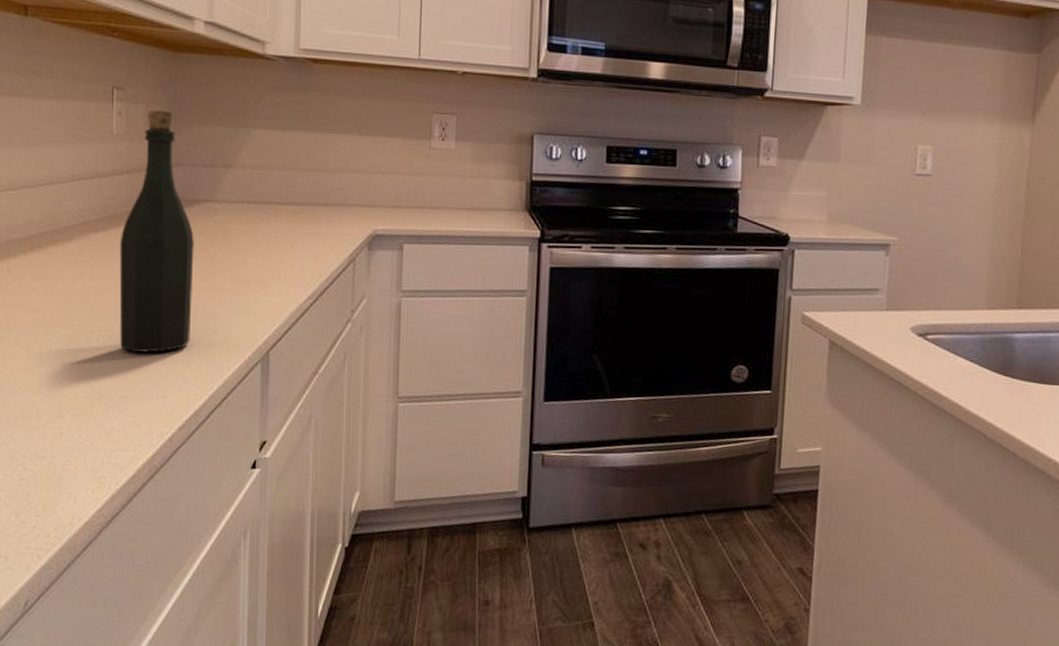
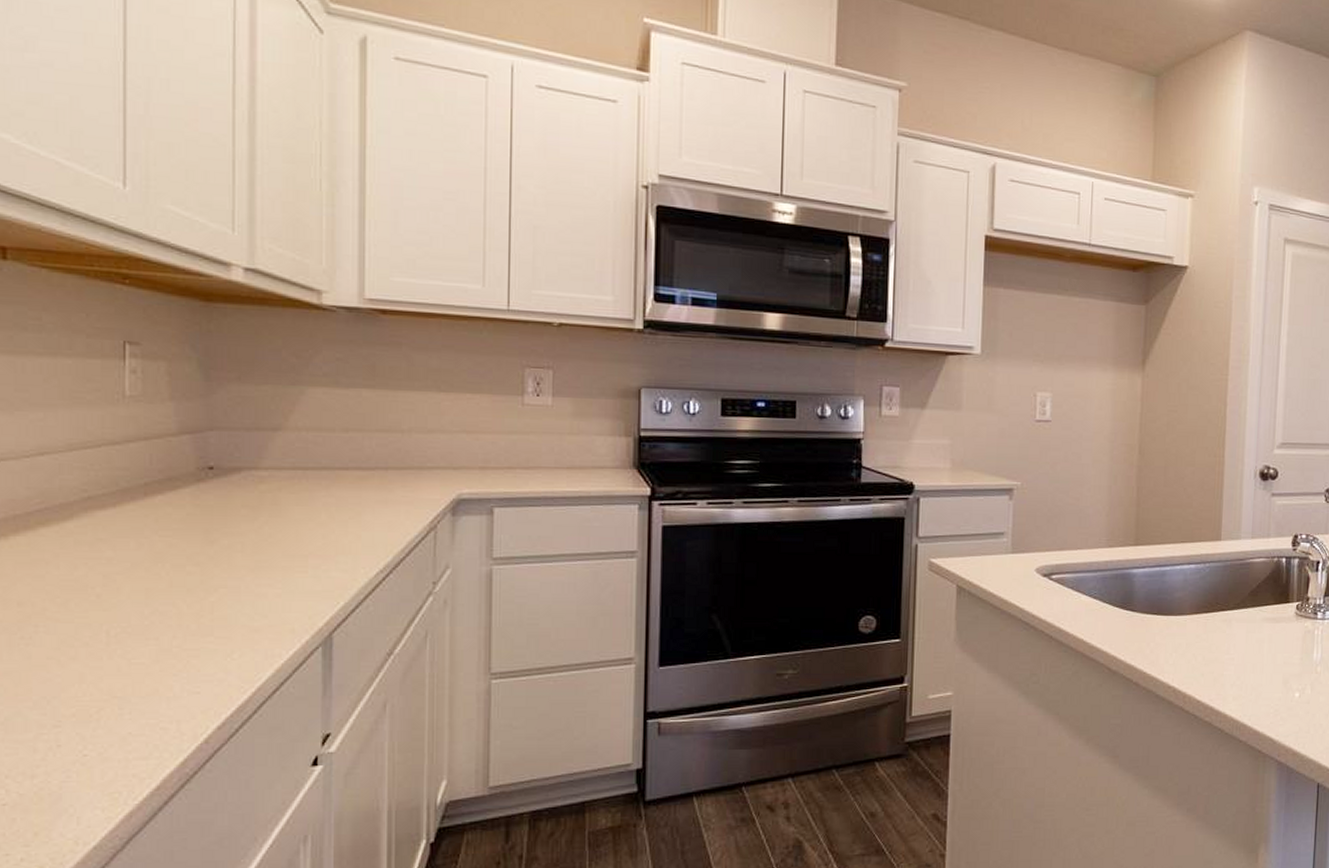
bottle: present [119,109,194,353] -> none [135,367,234,645]

